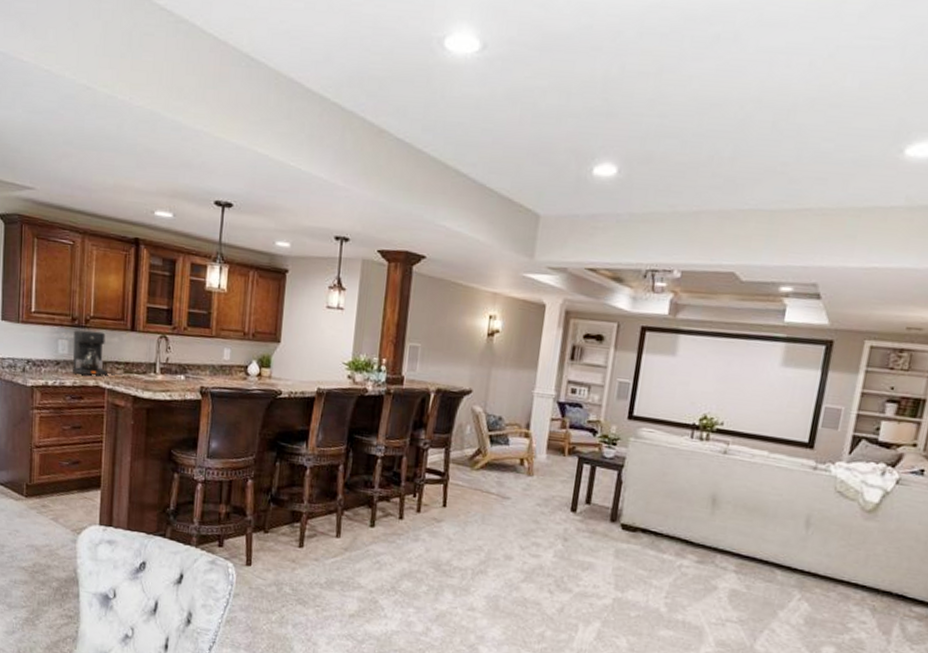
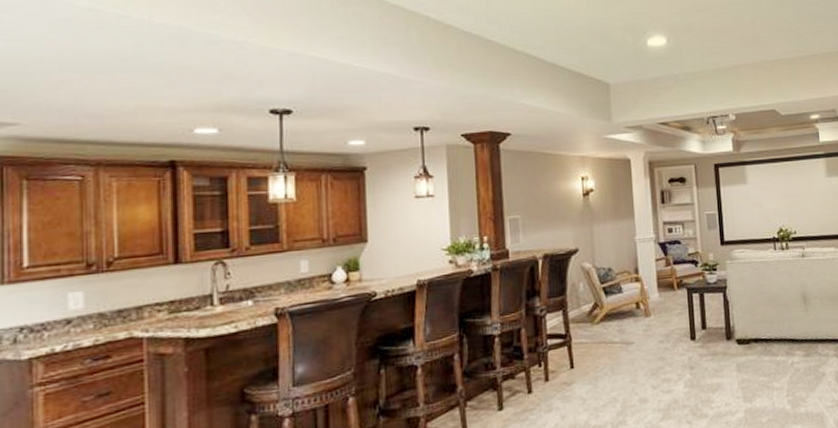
coffee maker: present [72,330,107,376] -> none [90,272,145,331]

